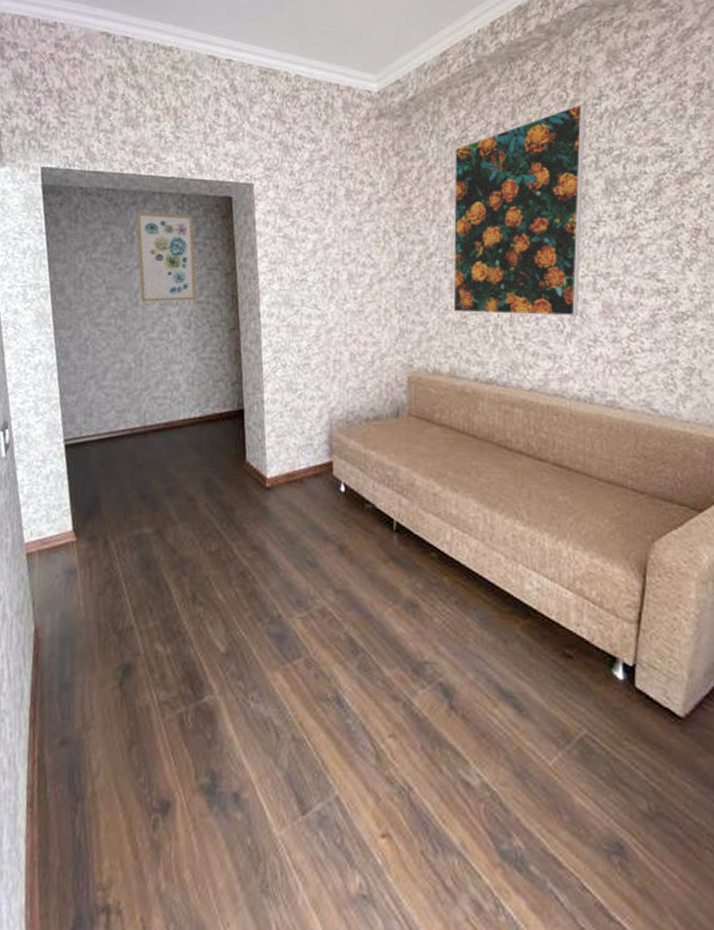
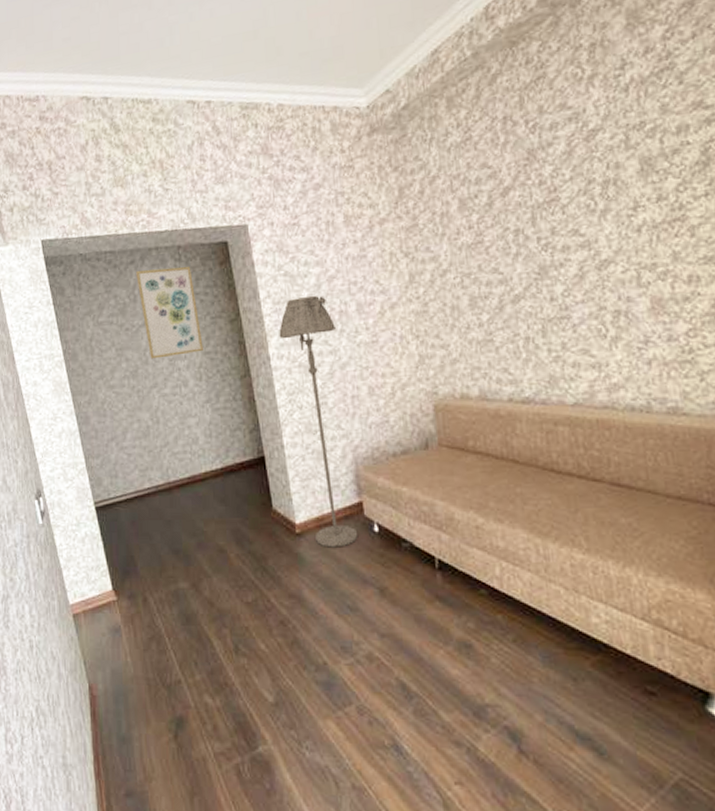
floor lamp: none [271,260,326,504] -> present [279,295,359,548]
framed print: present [453,104,586,317] -> none [459,78,623,330]

